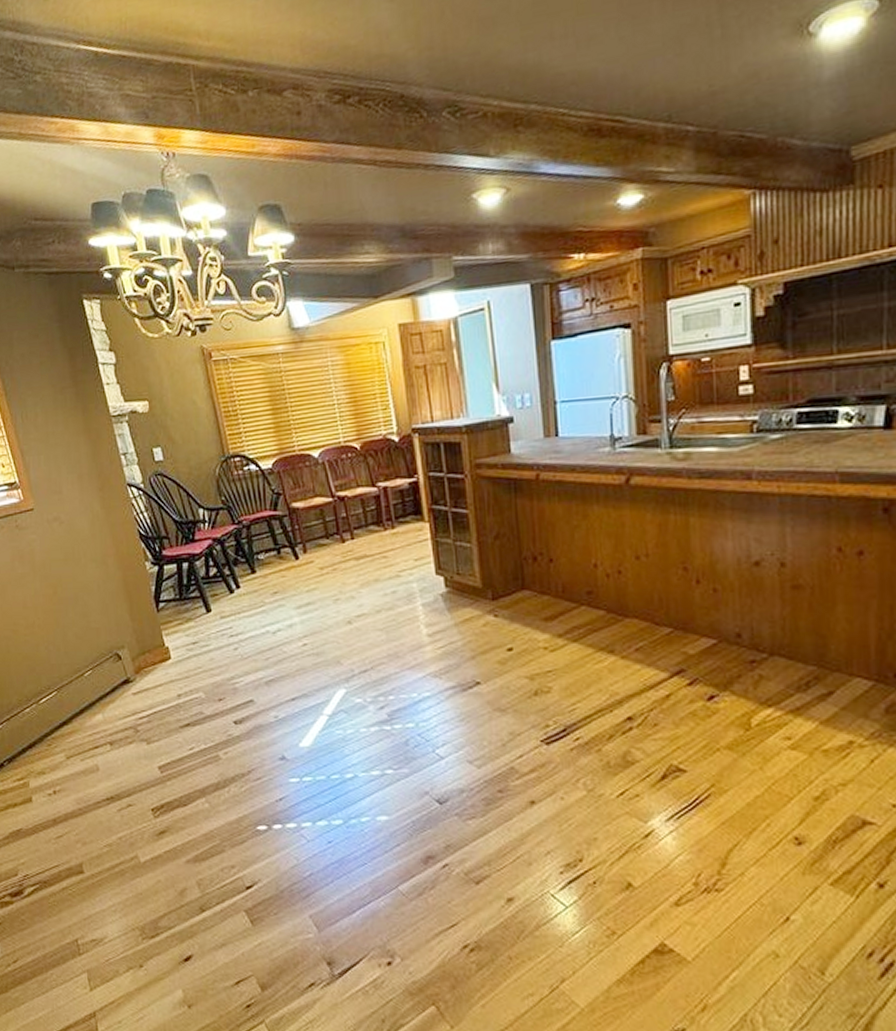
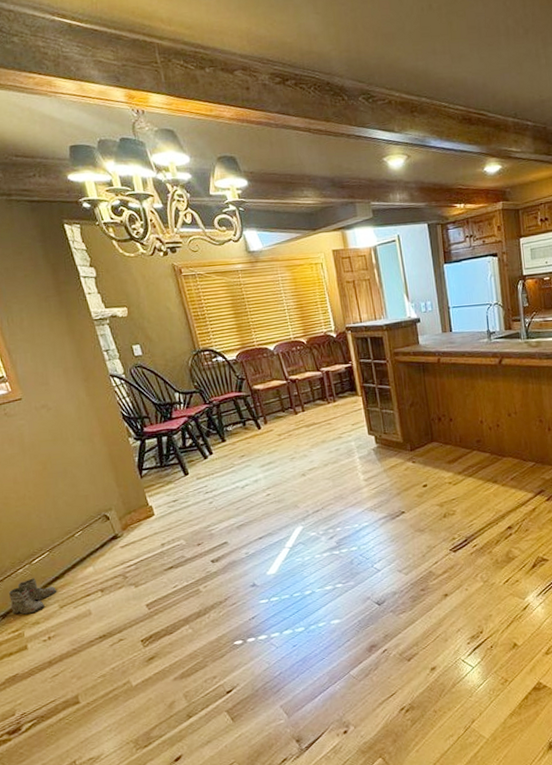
boots: none [15,720,64,766] -> present [9,578,57,620]

